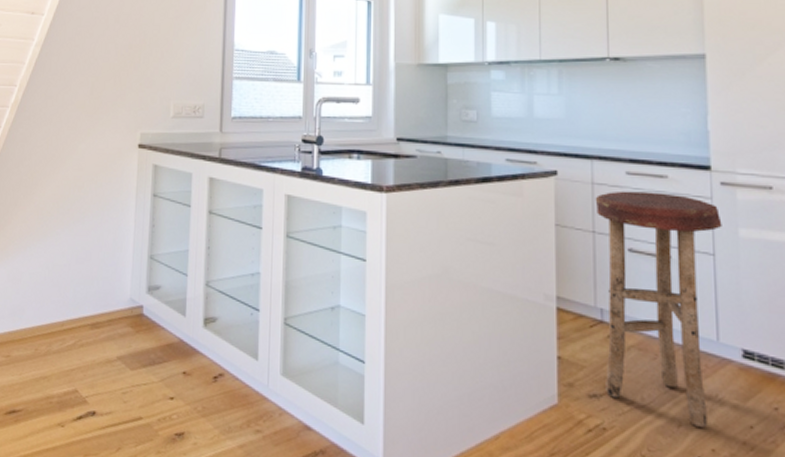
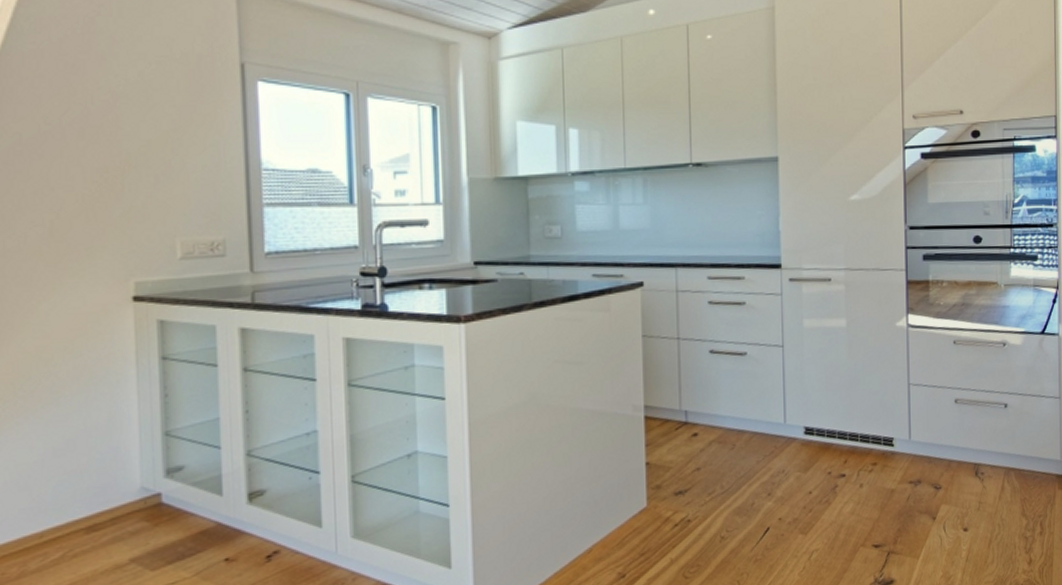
stool: present [595,191,722,428] -> none [679,293,790,502]

